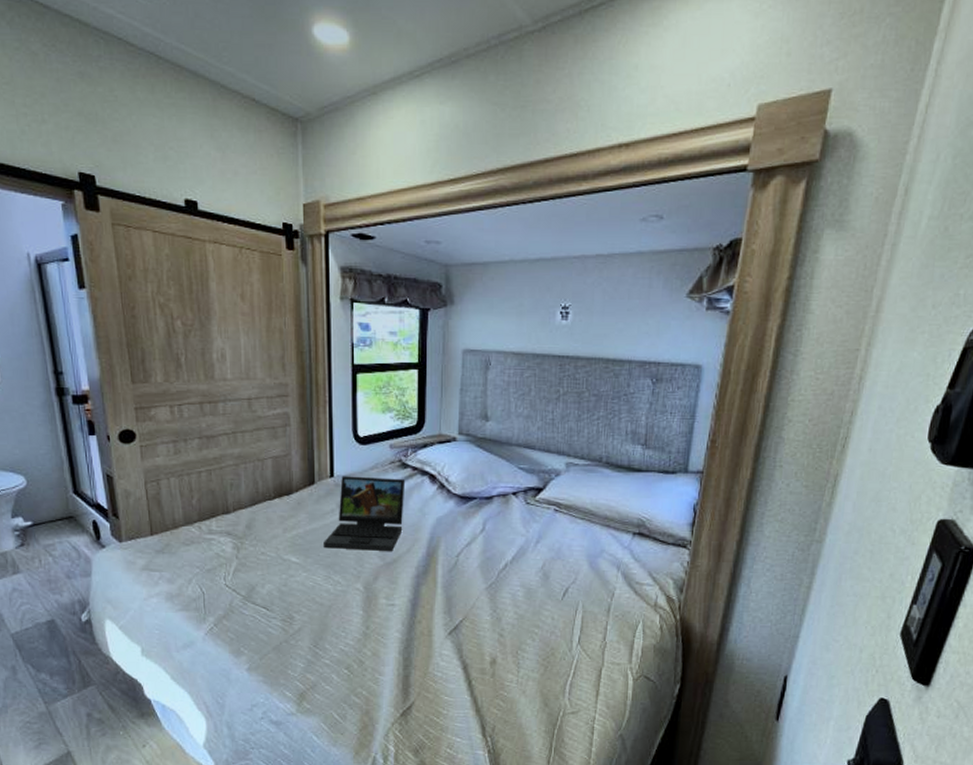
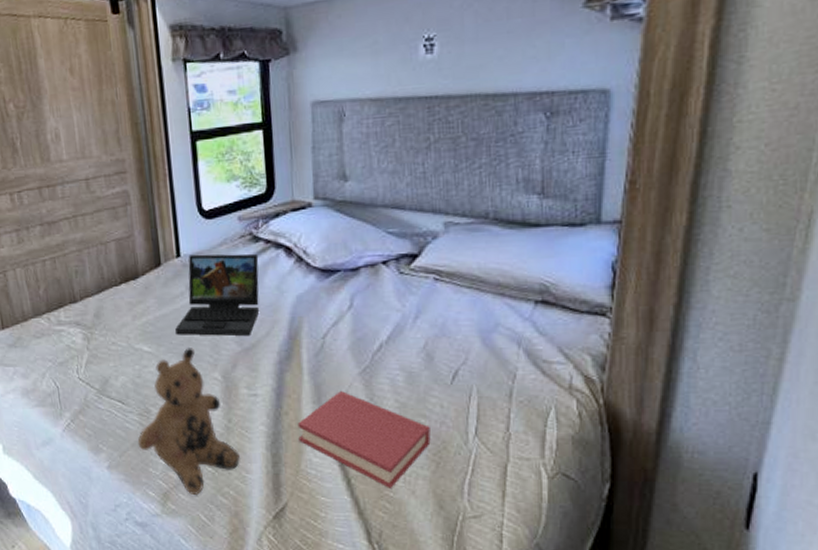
teddy bear: none [279,560,374,696] -> present [137,348,240,496]
hardback book: none [429,603,542,689] -> present [297,391,431,488]

